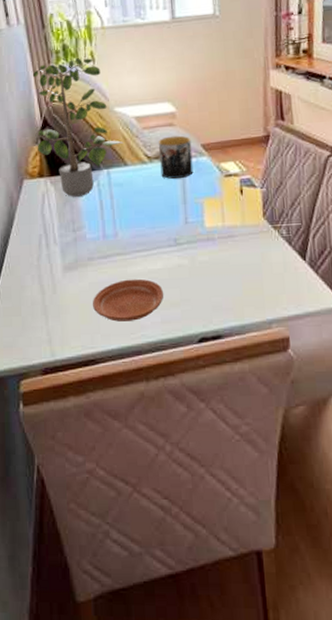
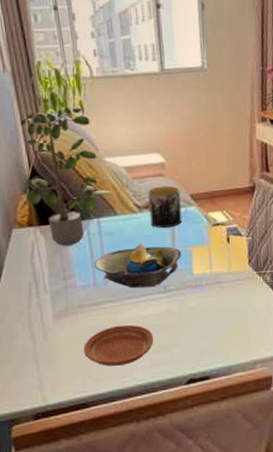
decorative bowl: none [104,194,193,241] -> present [94,243,182,288]

